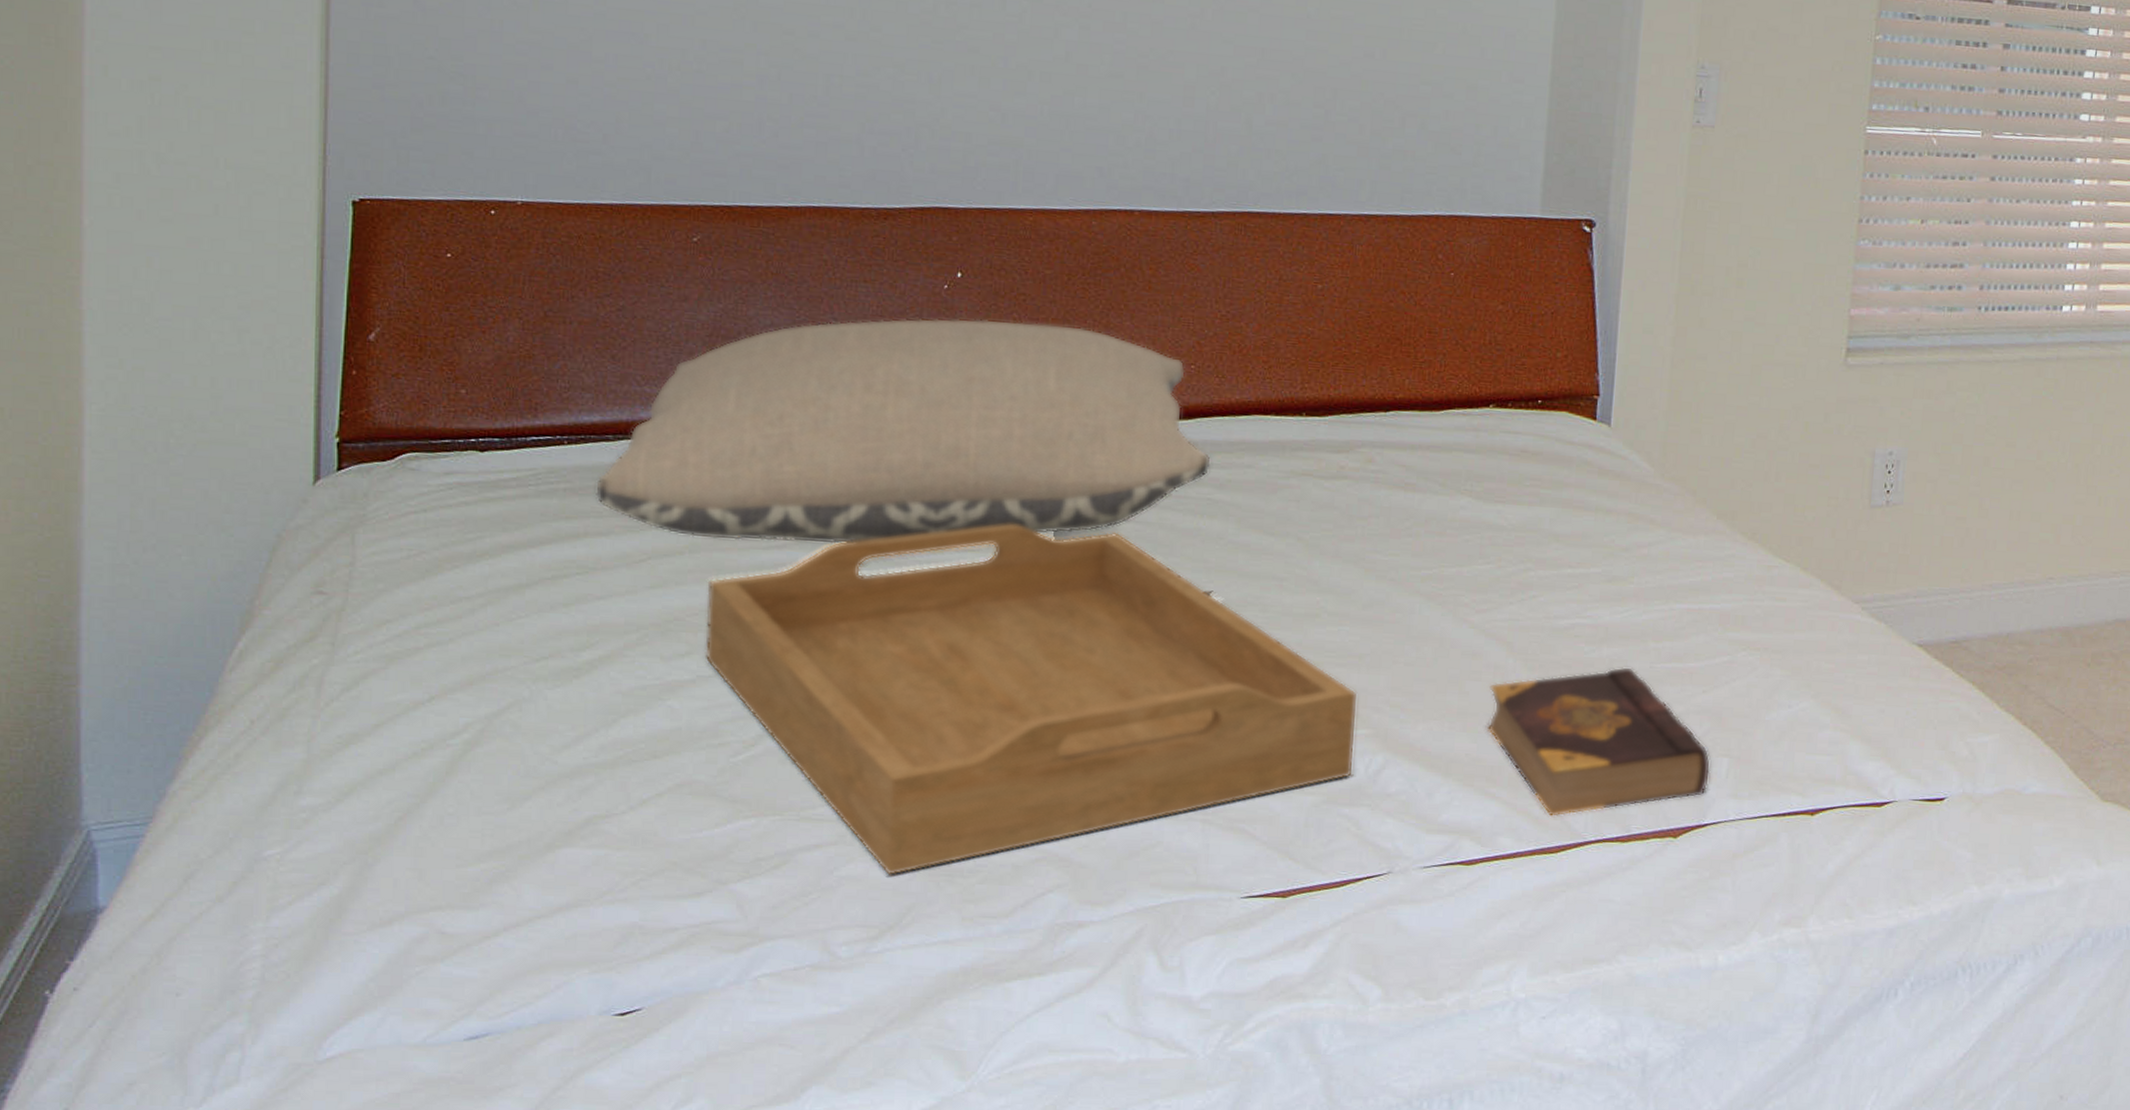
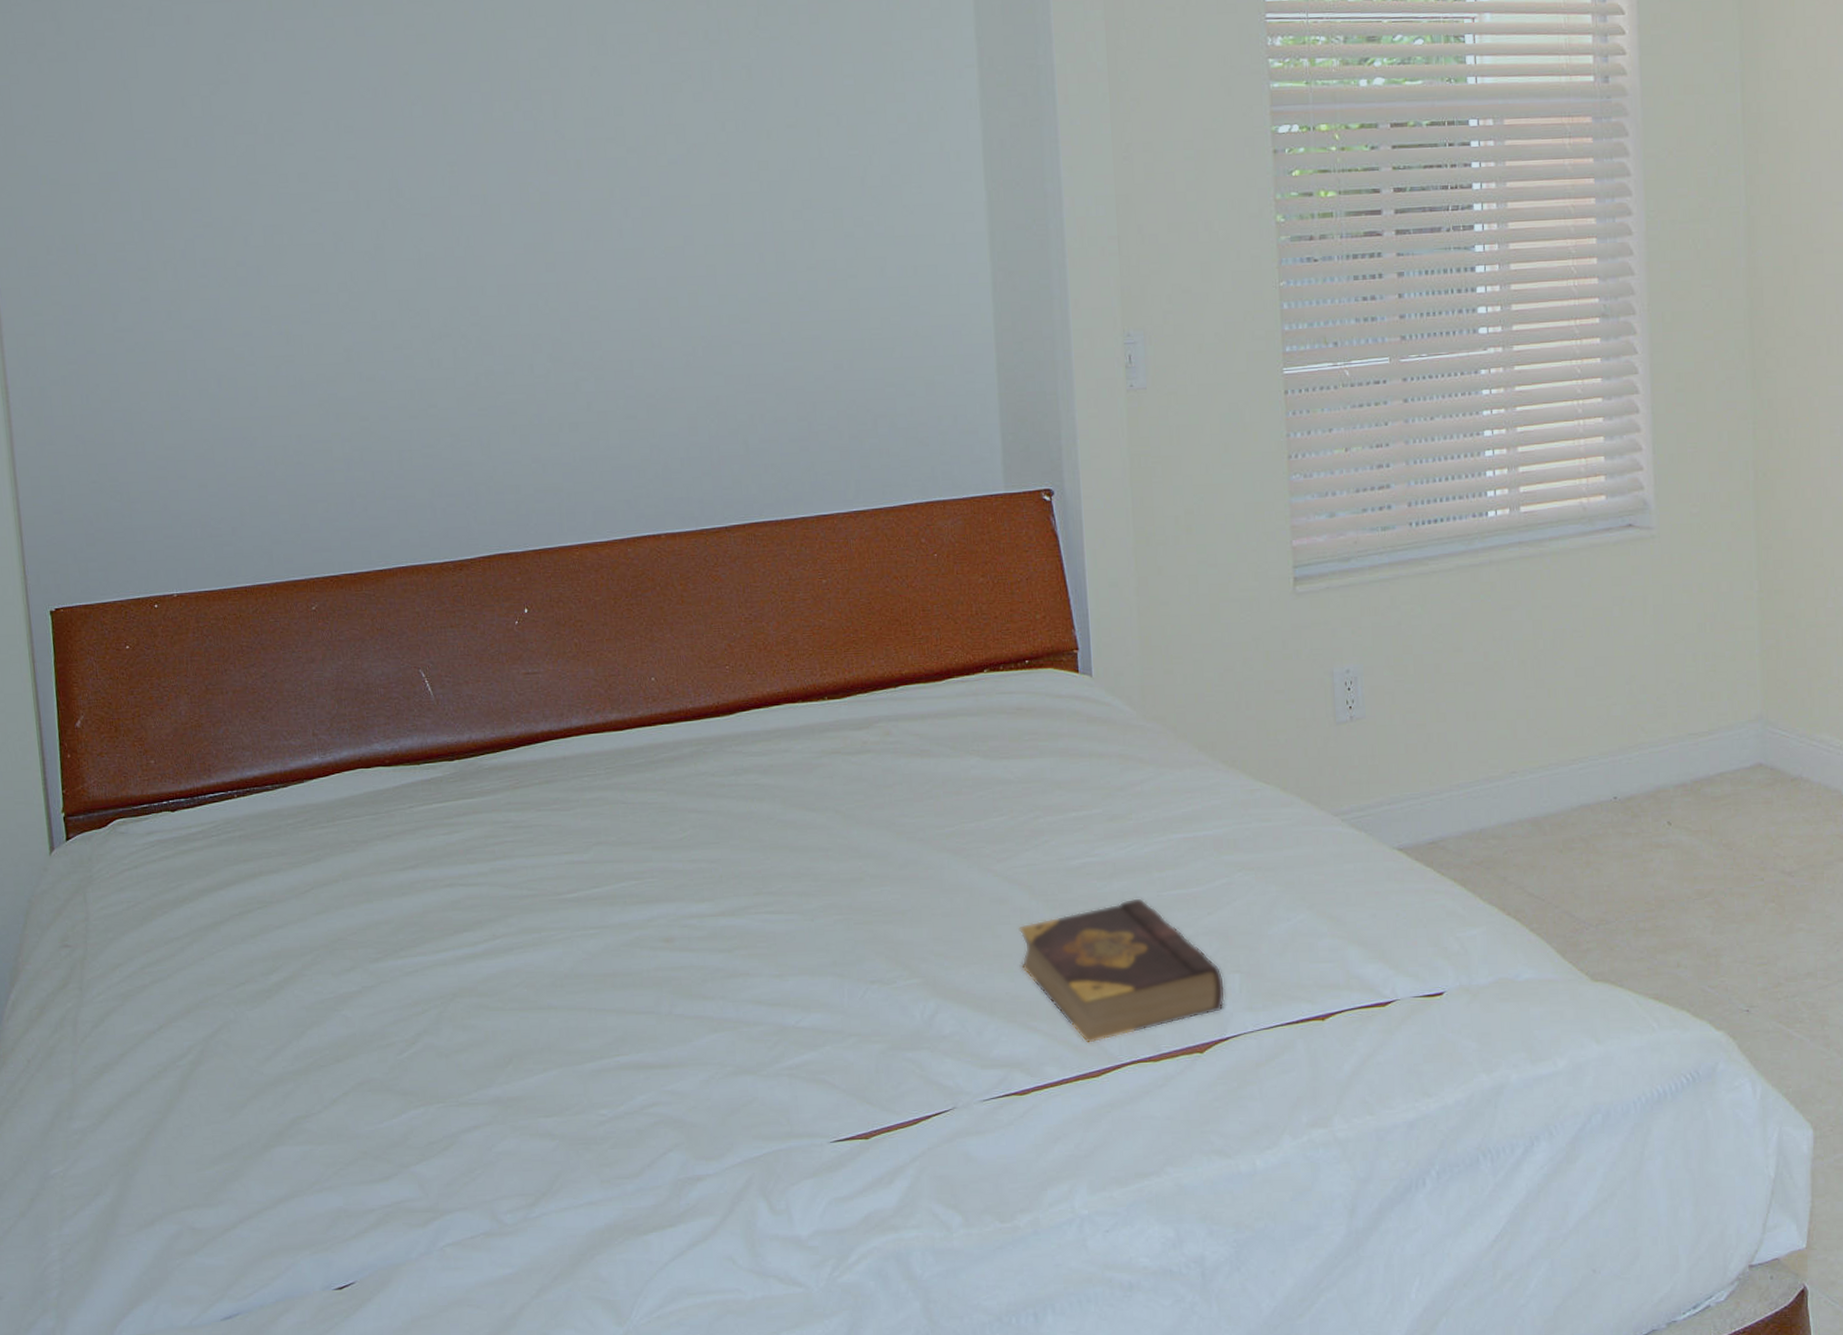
pillow: present [596,317,1211,545] -> none [263,643,754,867]
serving tray: present [704,523,1358,876] -> none [360,822,911,1149]

